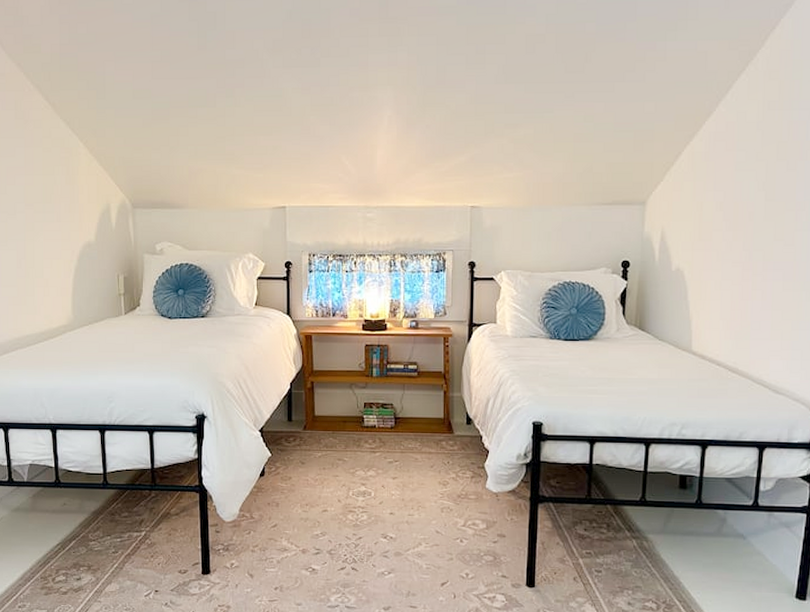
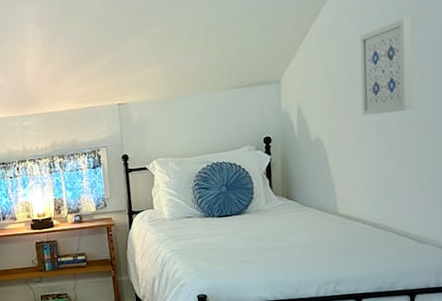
wall art: none [728,152,791,251] -> present [360,17,413,117]

